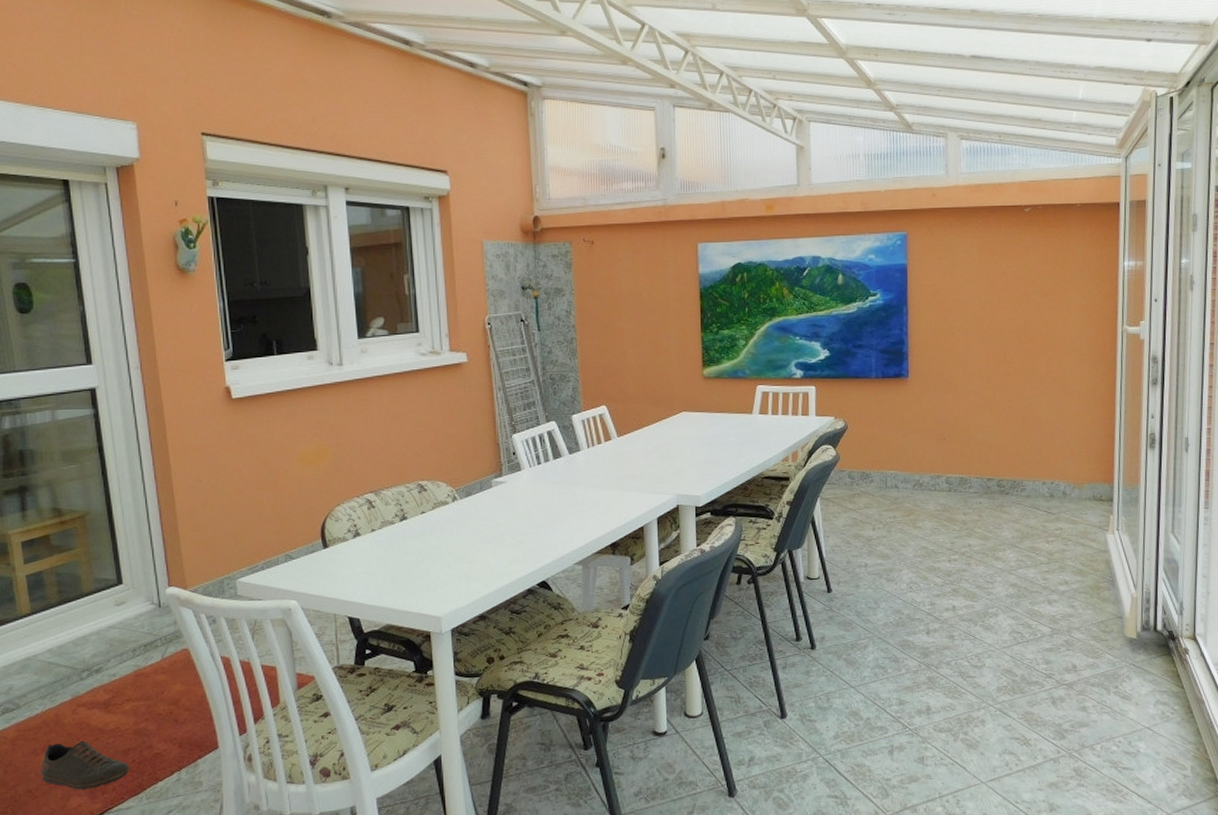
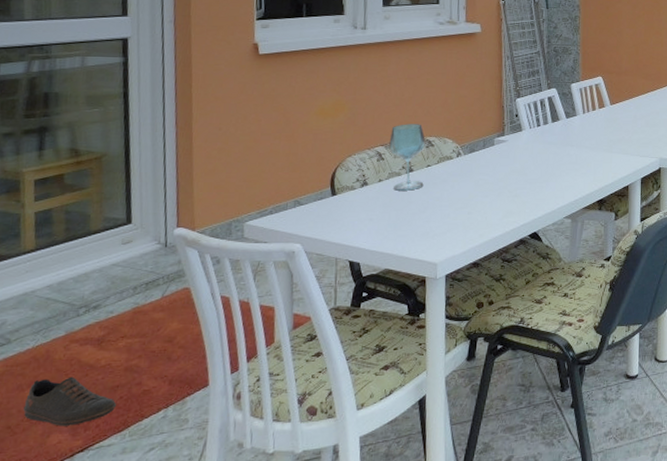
wine glass: none [377,467,420,541] -> present [388,124,426,191]

